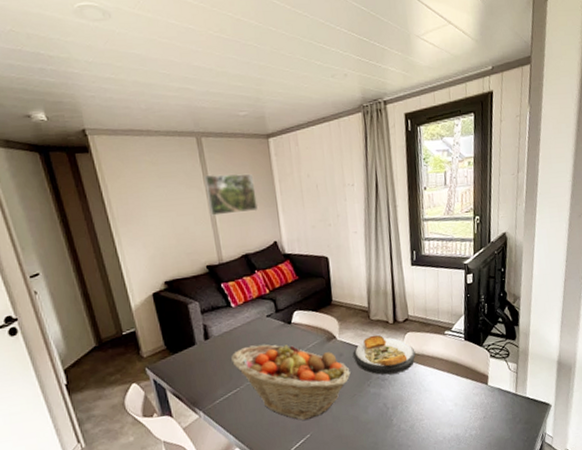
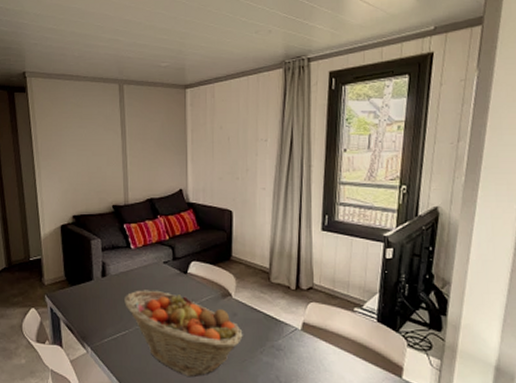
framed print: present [204,173,259,216] -> none [120,120,169,159]
plate: present [353,335,416,375] -> none [248,299,318,345]

